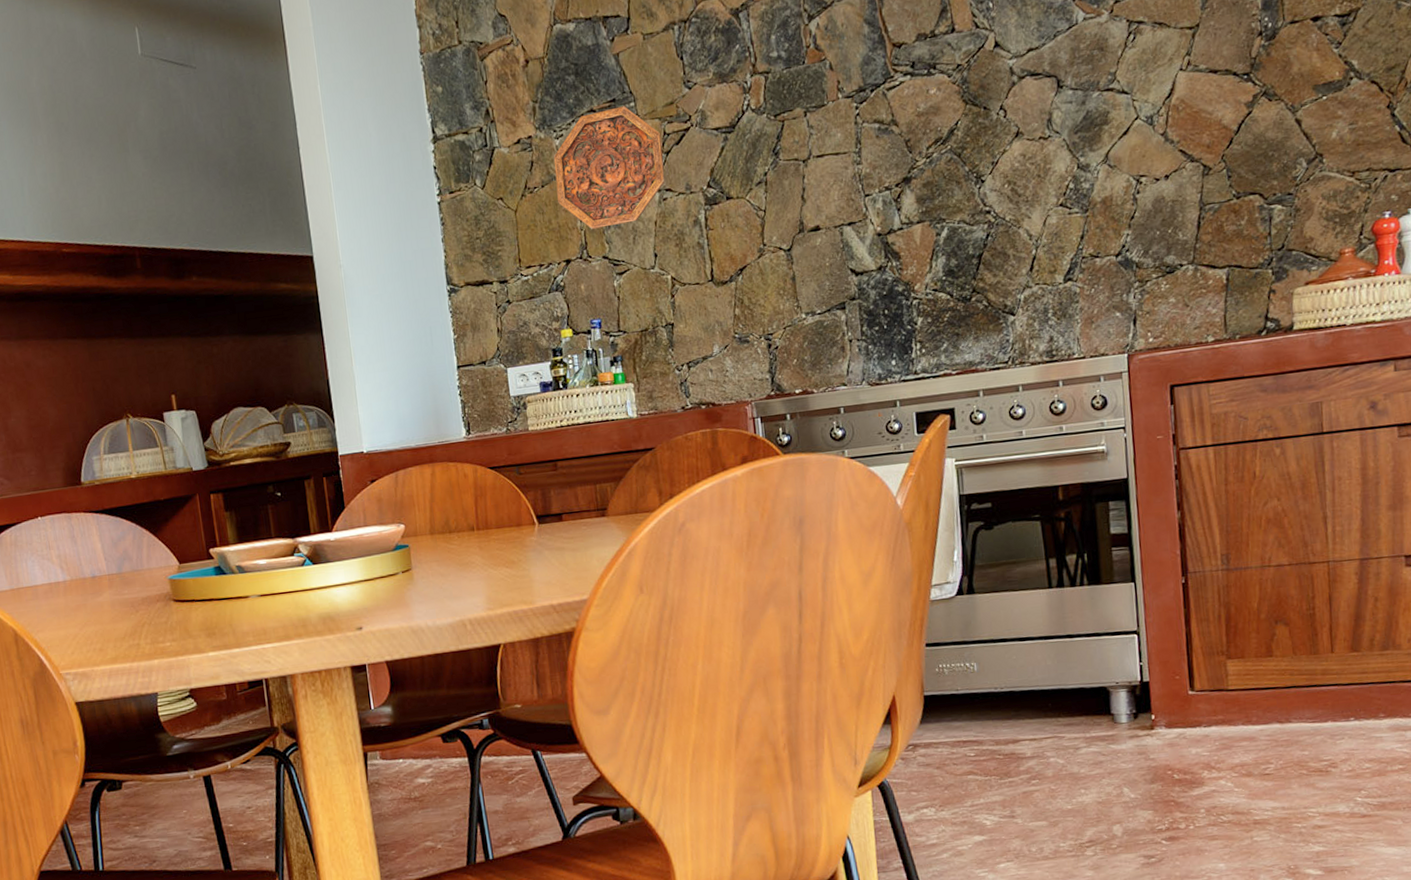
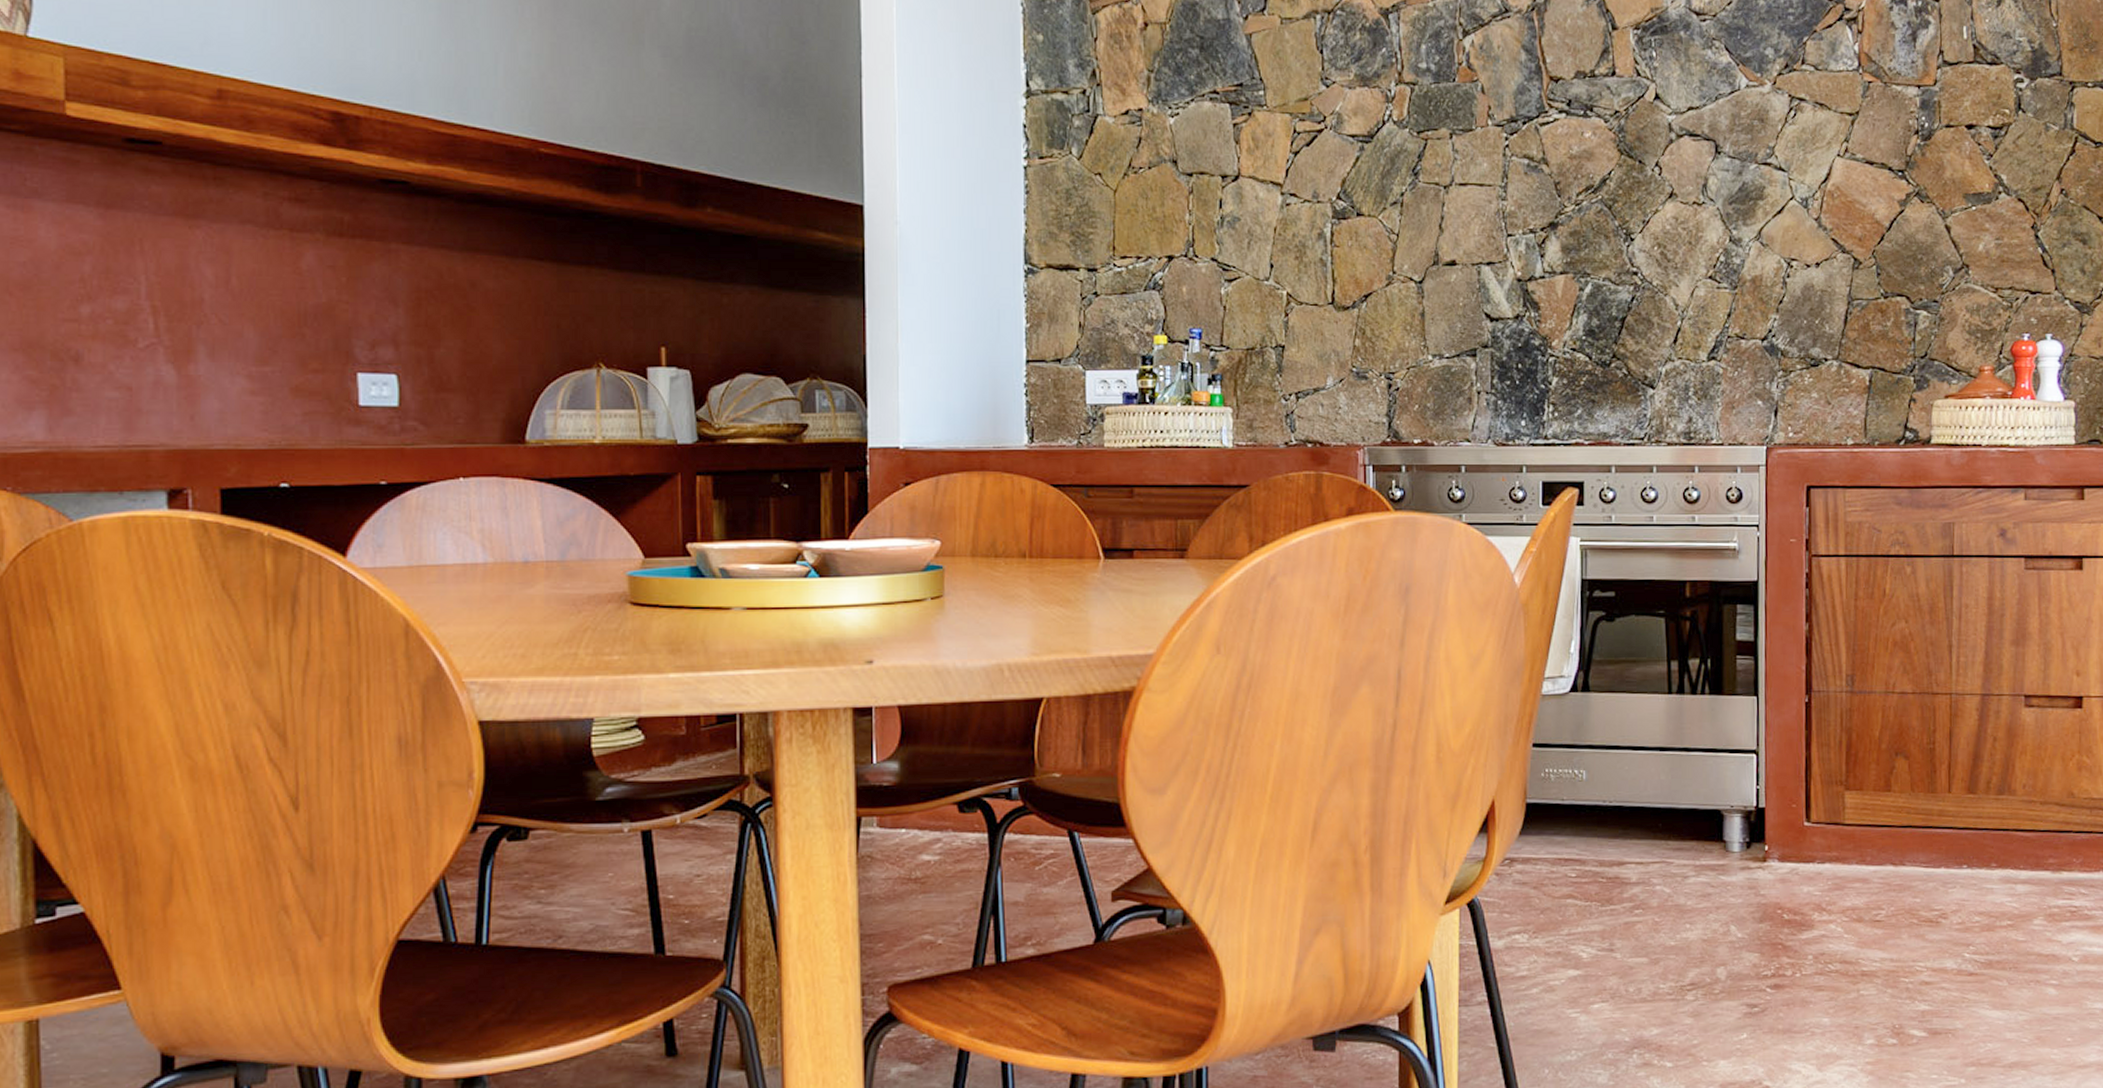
decorative platter: present [553,106,666,229] -> none [1165,93,1291,226]

